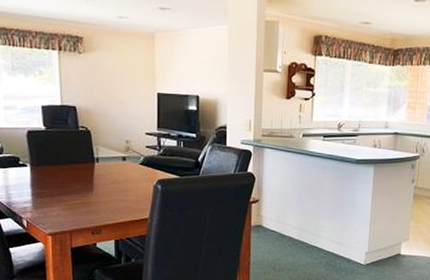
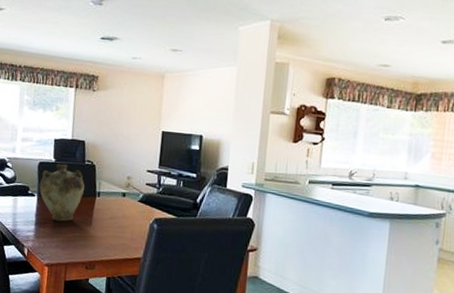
vase: none [30,132,81,190] -> present [39,164,85,222]

